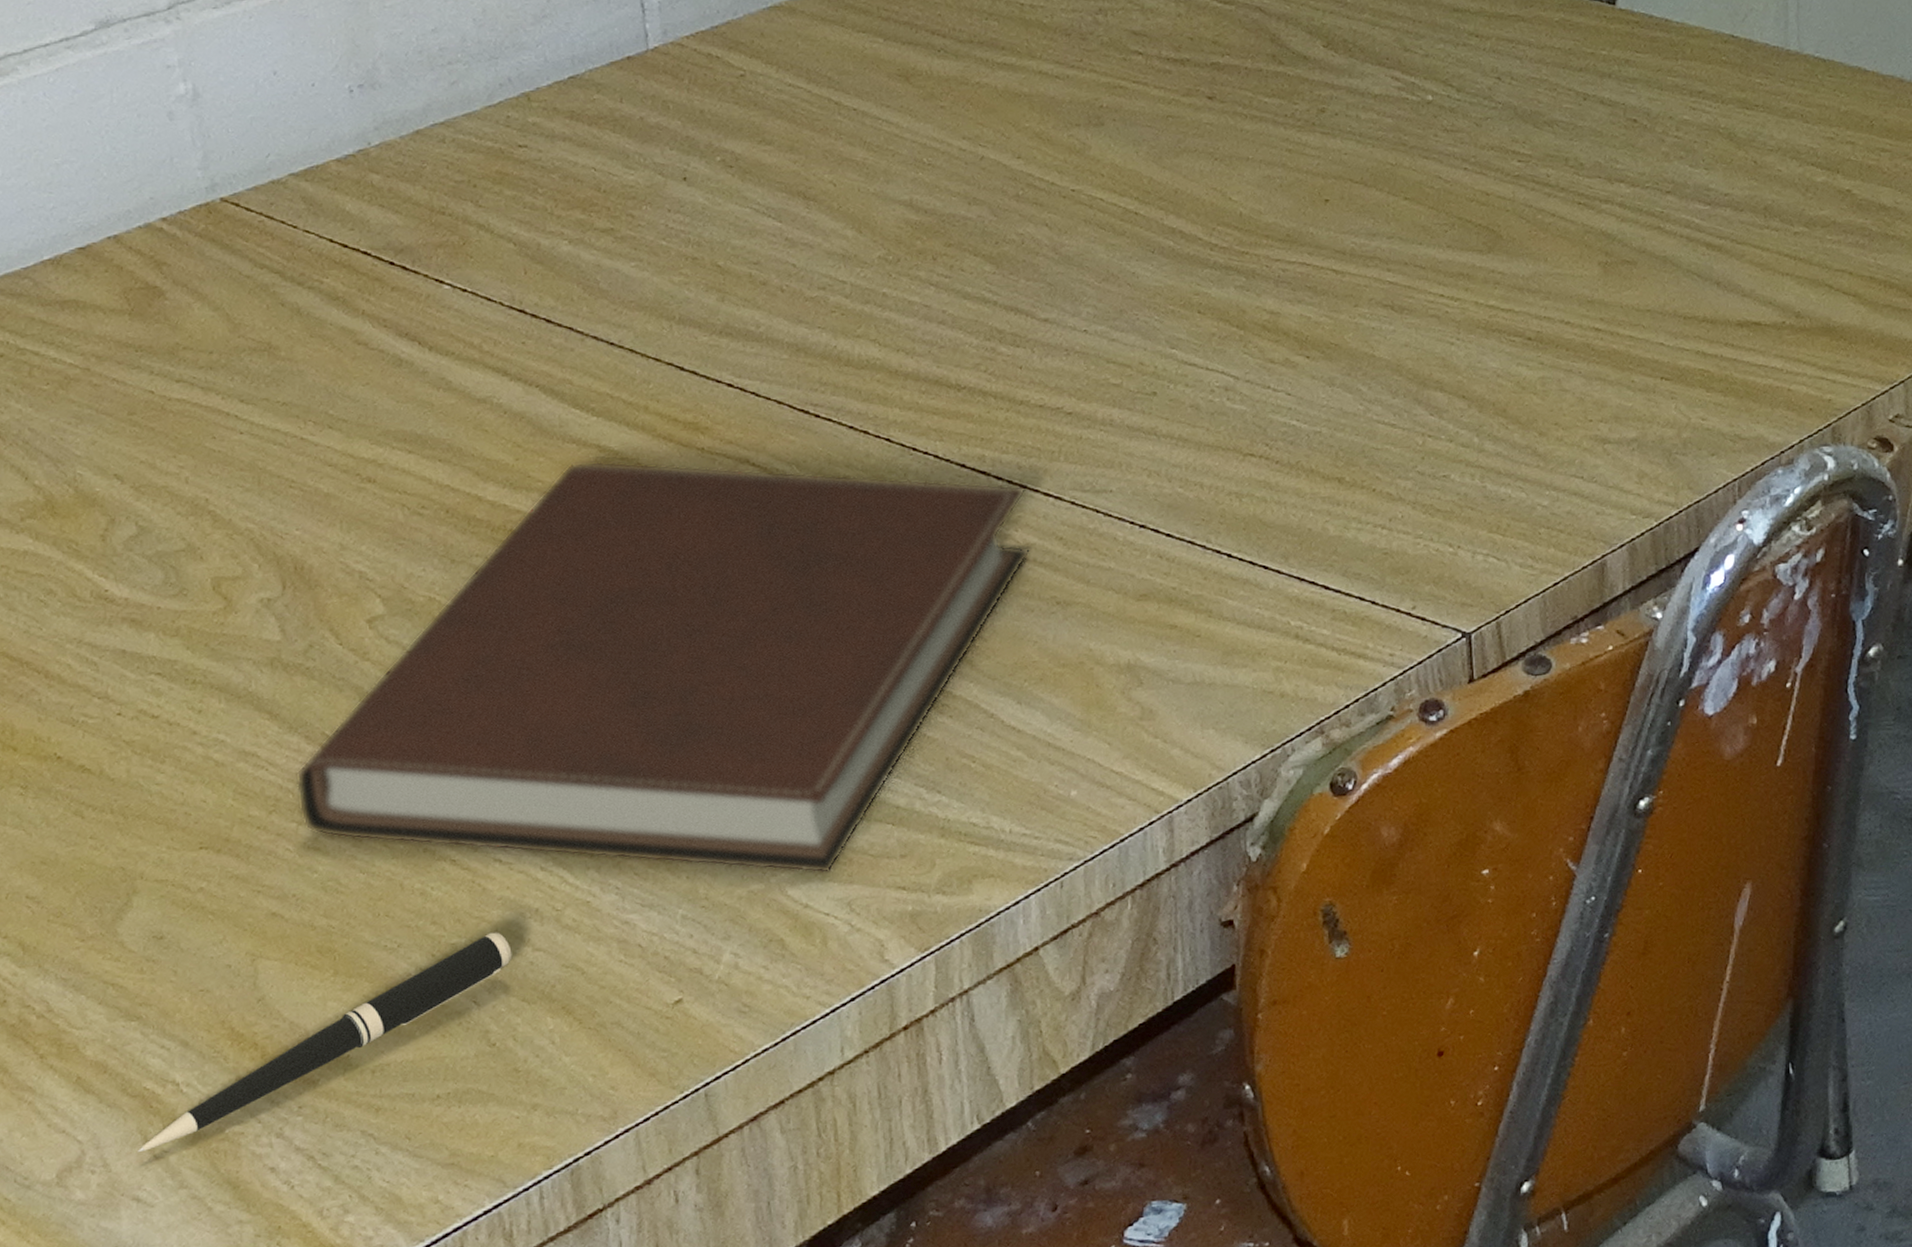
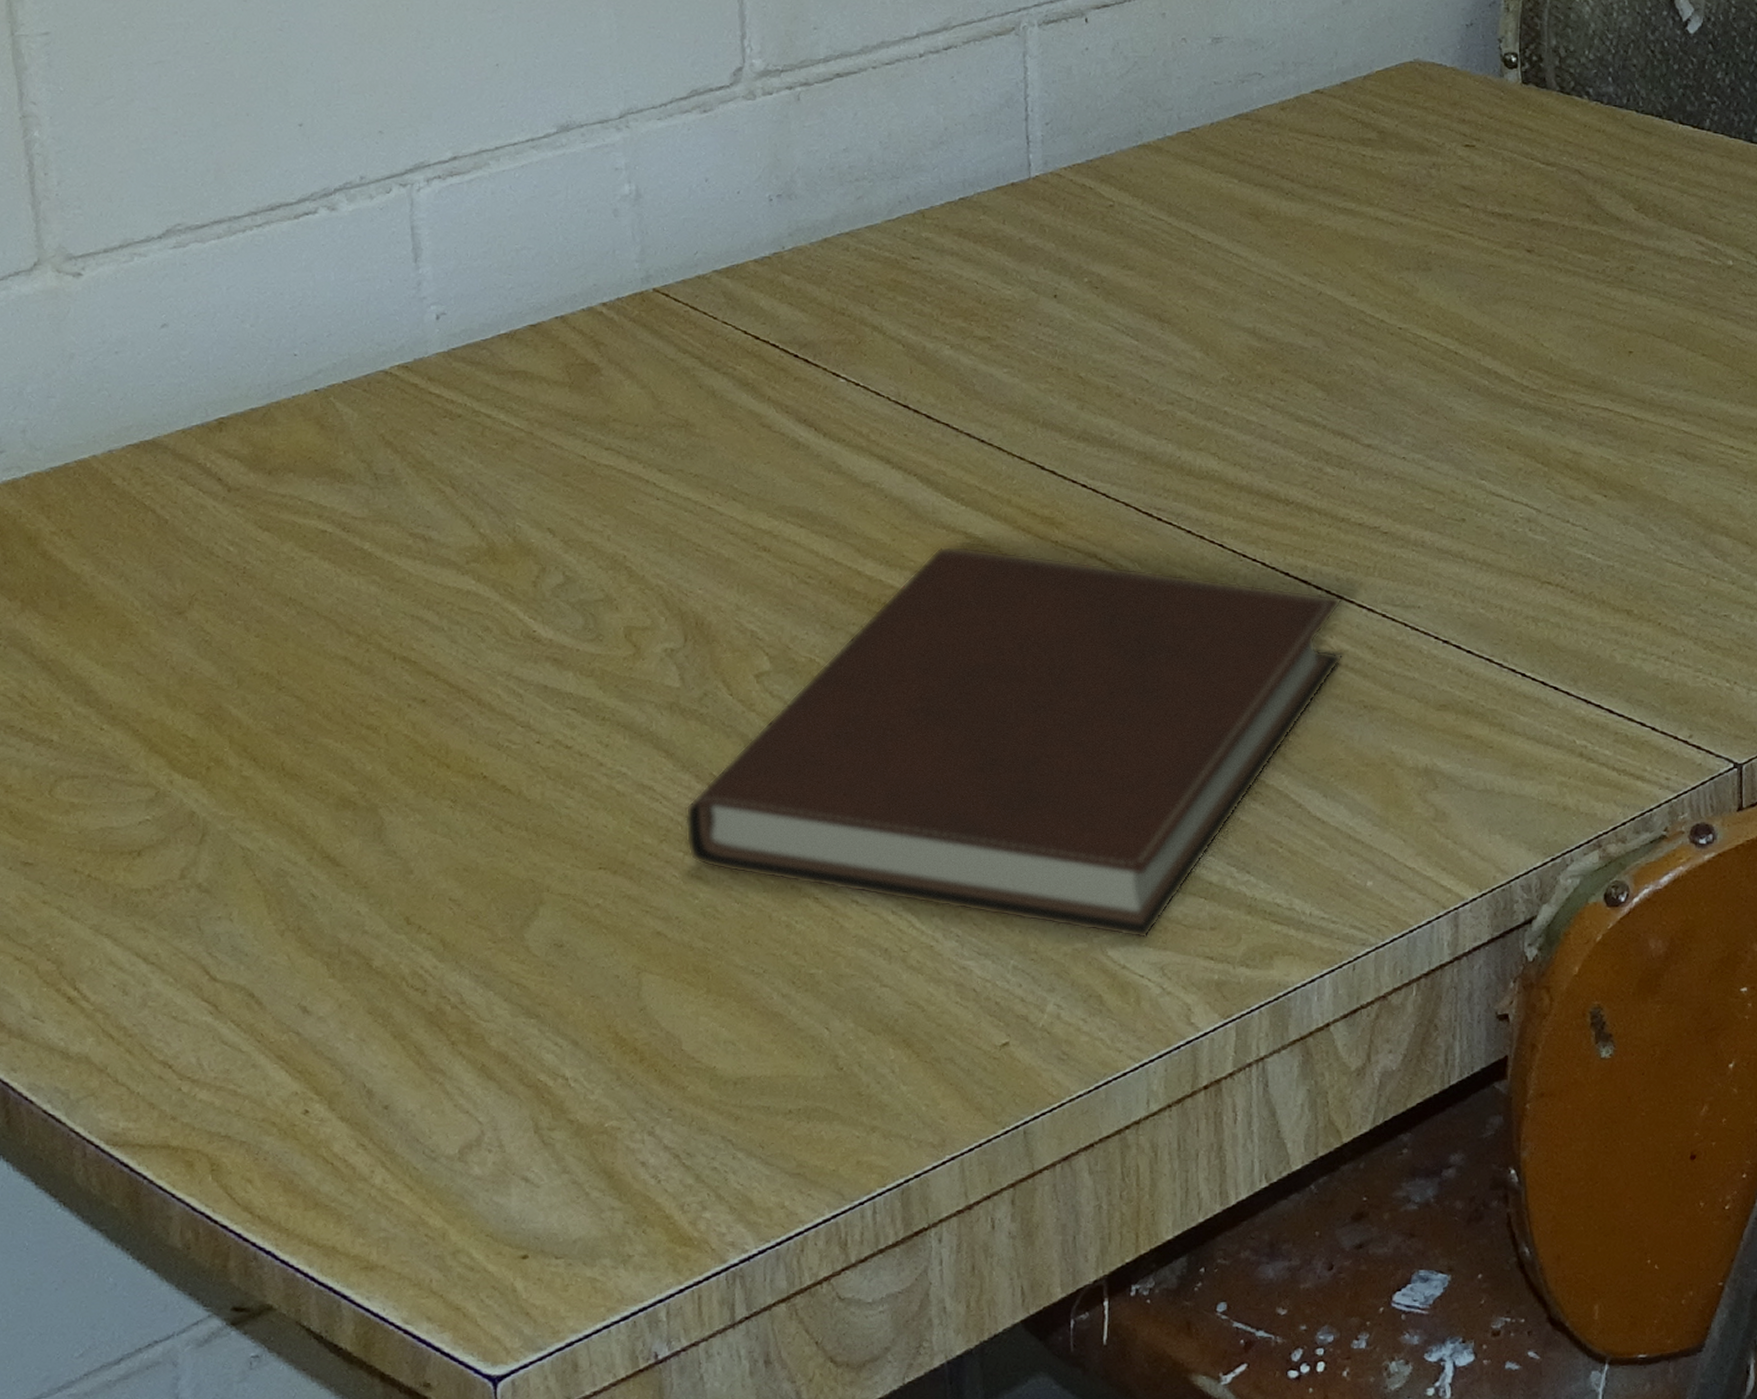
pen: present [137,932,513,1153] -> none [529,966,862,1137]

